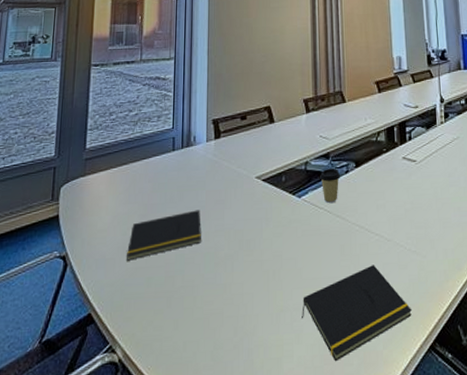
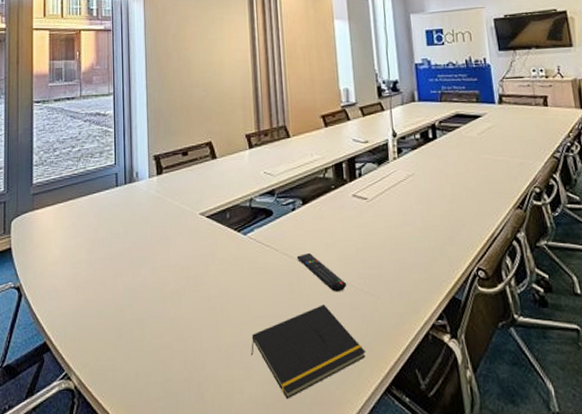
notepad: present [126,210,201,261] -> none [76,245,148,293]
coffee cup: present [319,168,341,204] -> none [264,206,287,242]
remote control: none [348,214,396,252] -> present [296,252,347,292]

